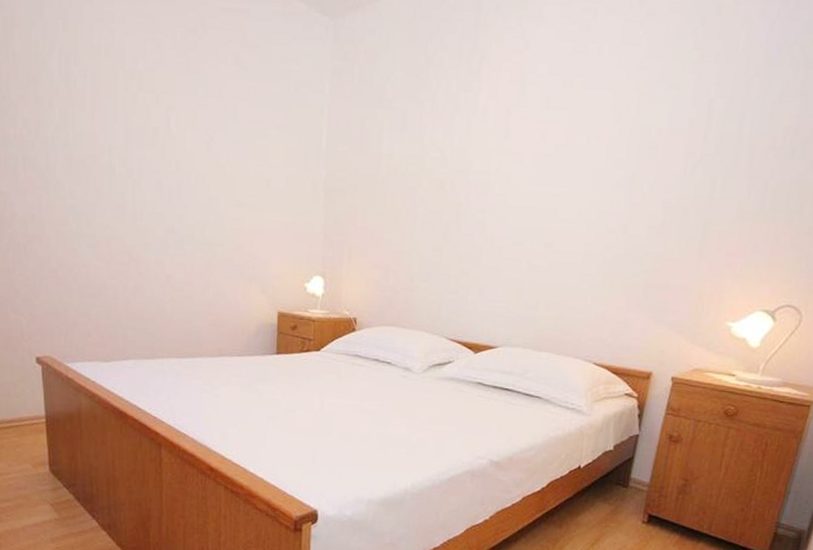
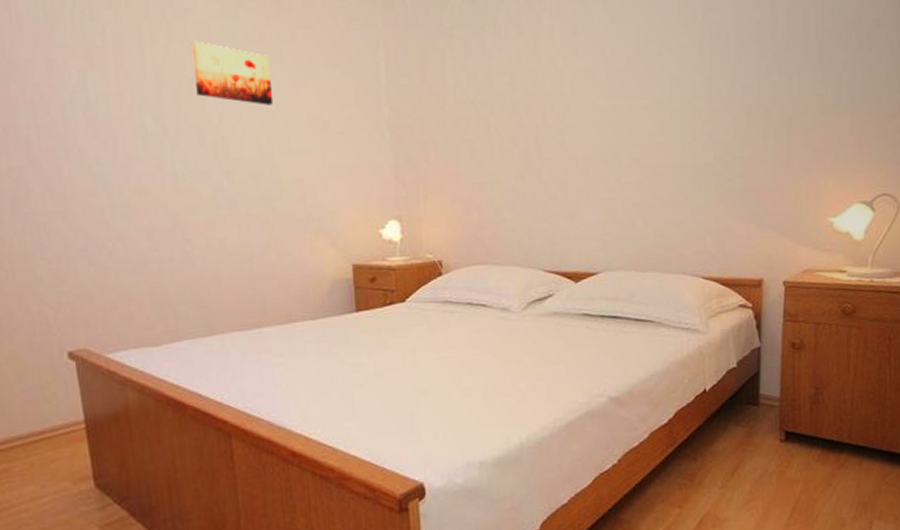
wall art: none [158,91,225,159] -> present [191,40,274,105]

